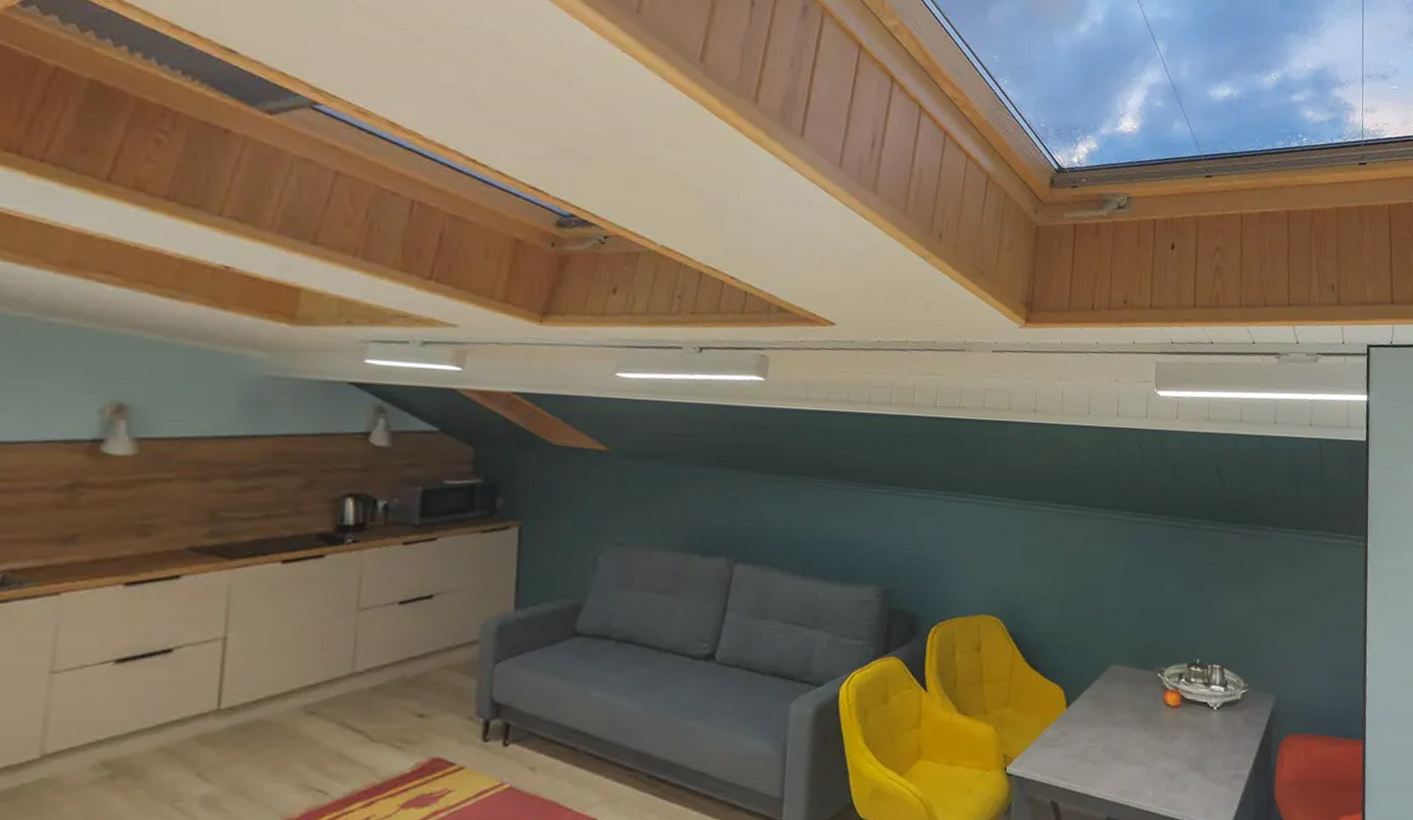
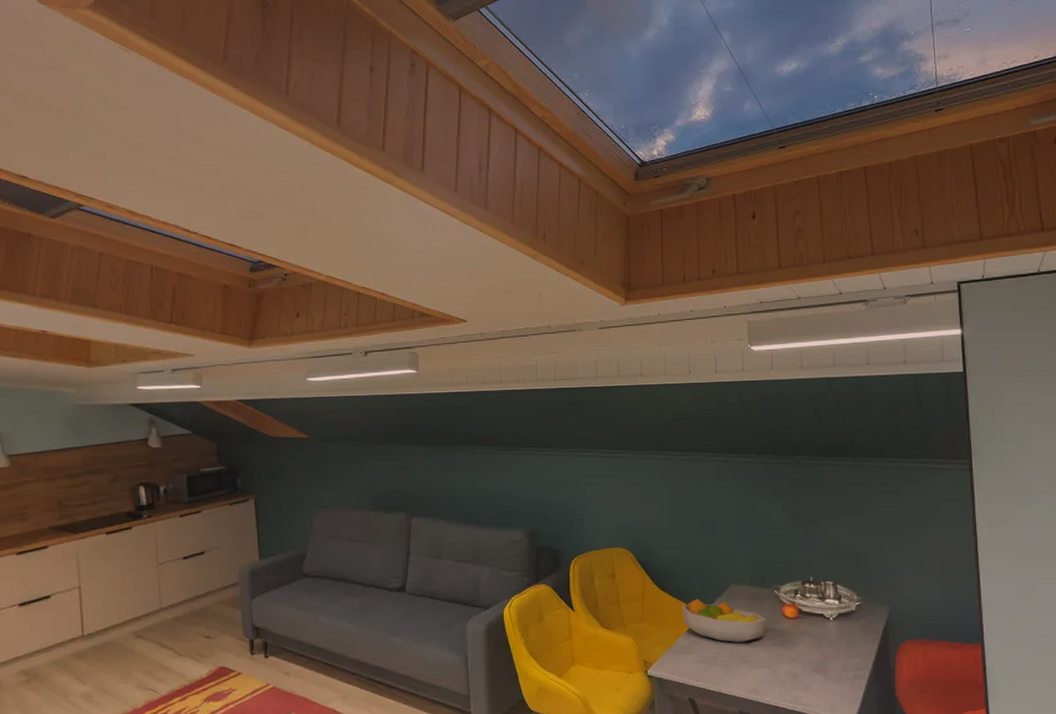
fruit bowl: none [1053,680,1146,734] -> present [681,598,766,642]

